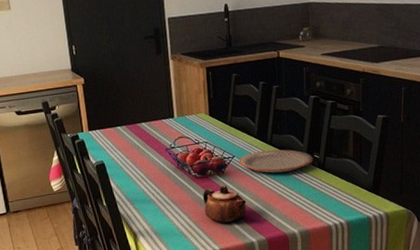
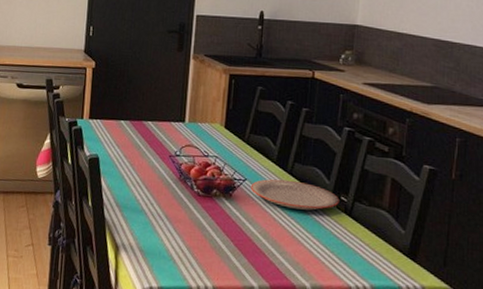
teapot: present [202,185,247,223] -> none [202,208,253,258]

